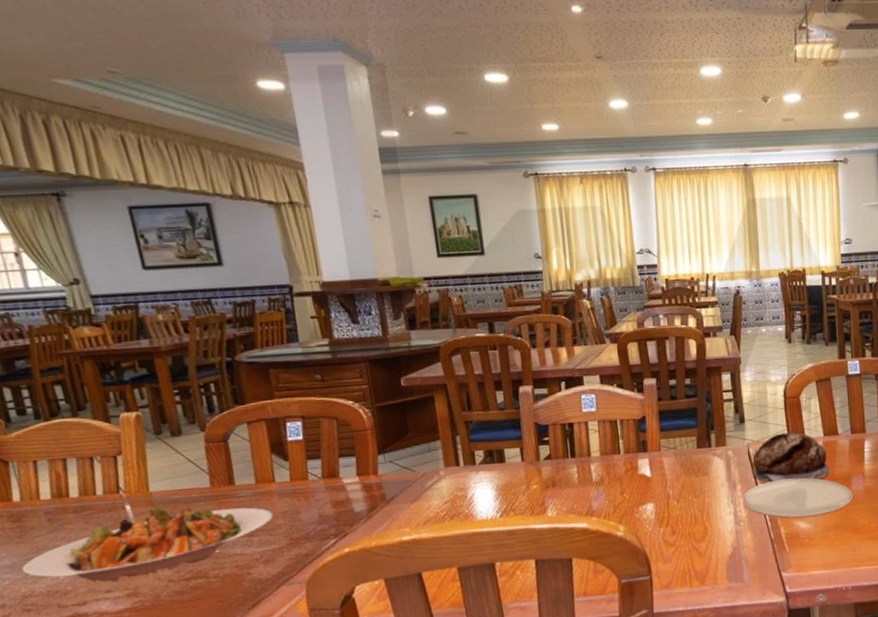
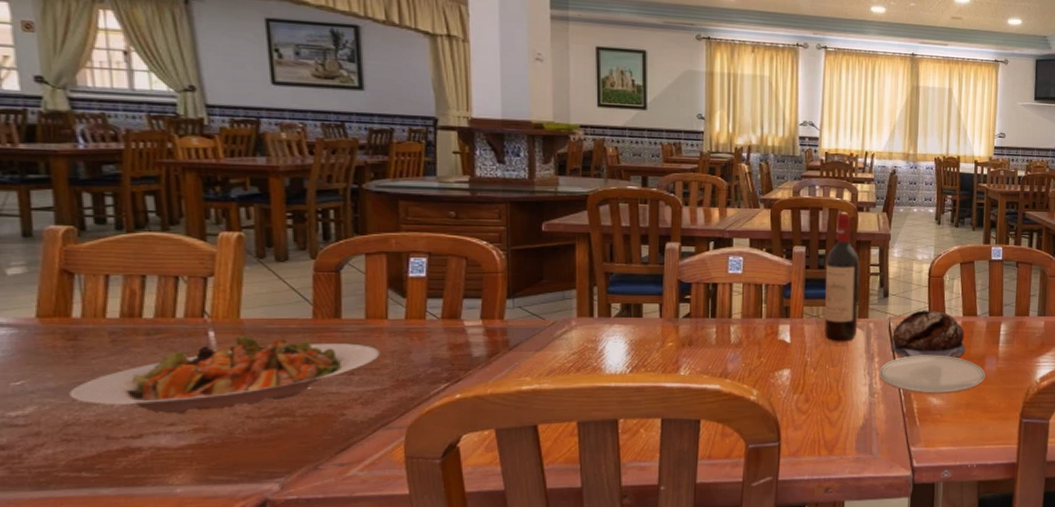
wine bottle: none [678,339,717,472] -> present [825,212,860,341]

